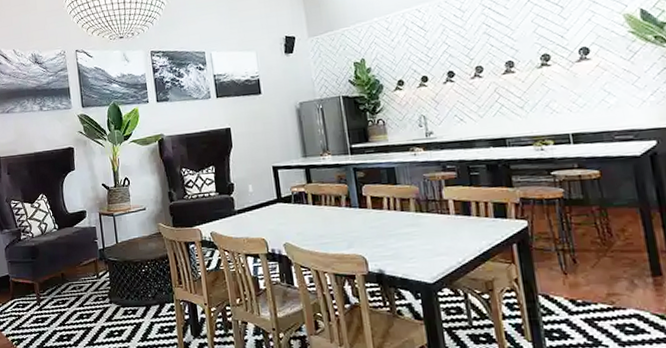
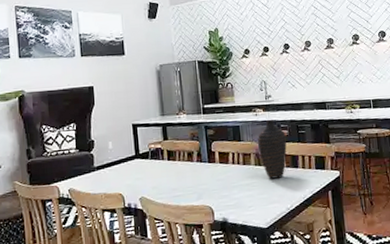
decorative vase: none [418,159,456,228] -> present [258,119,287,179]

